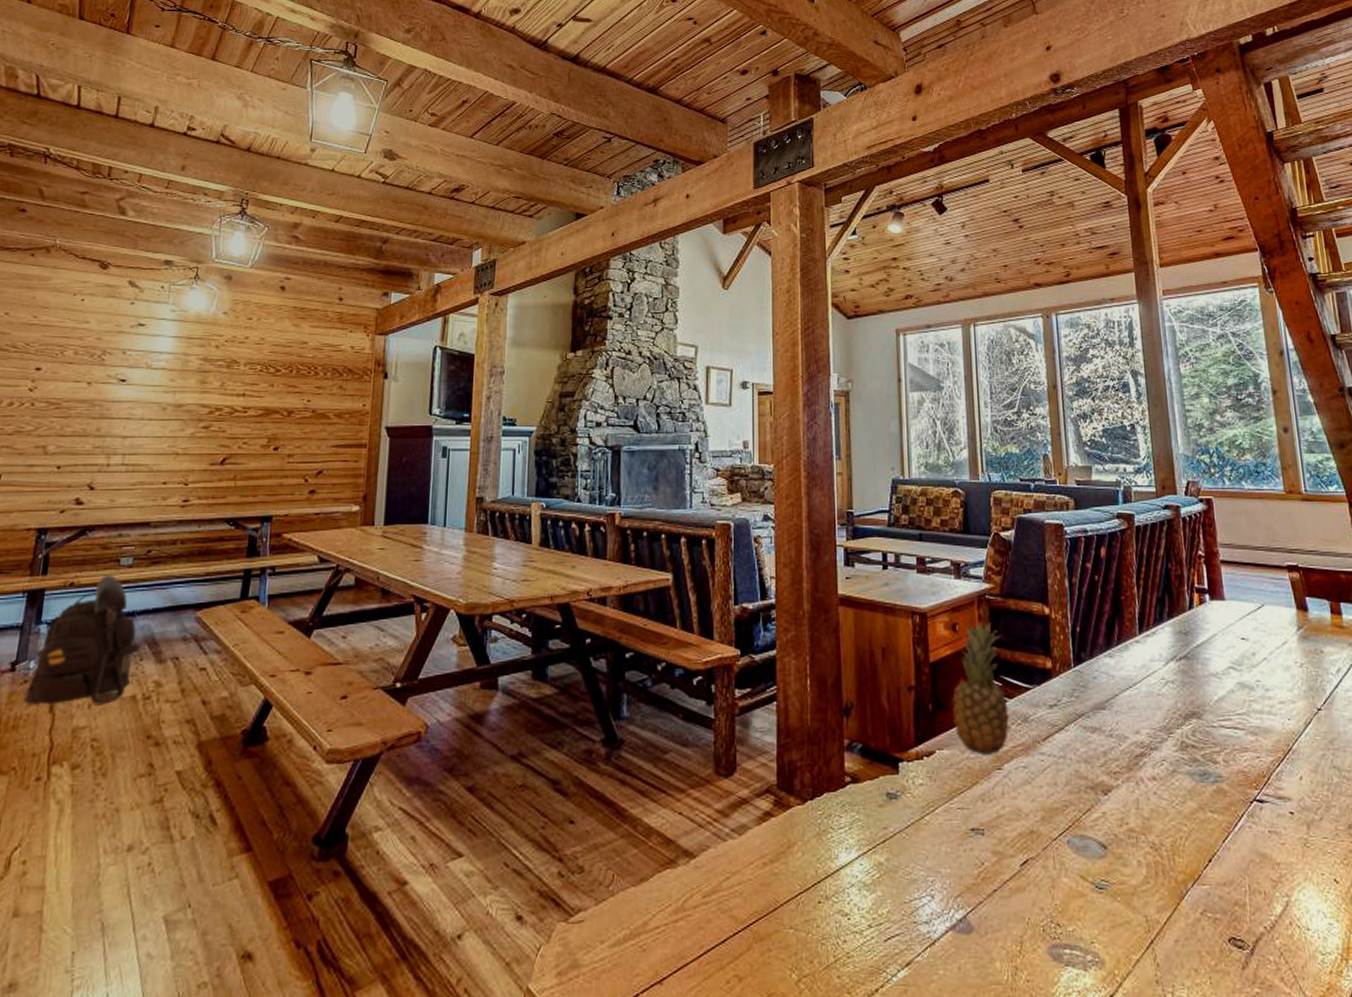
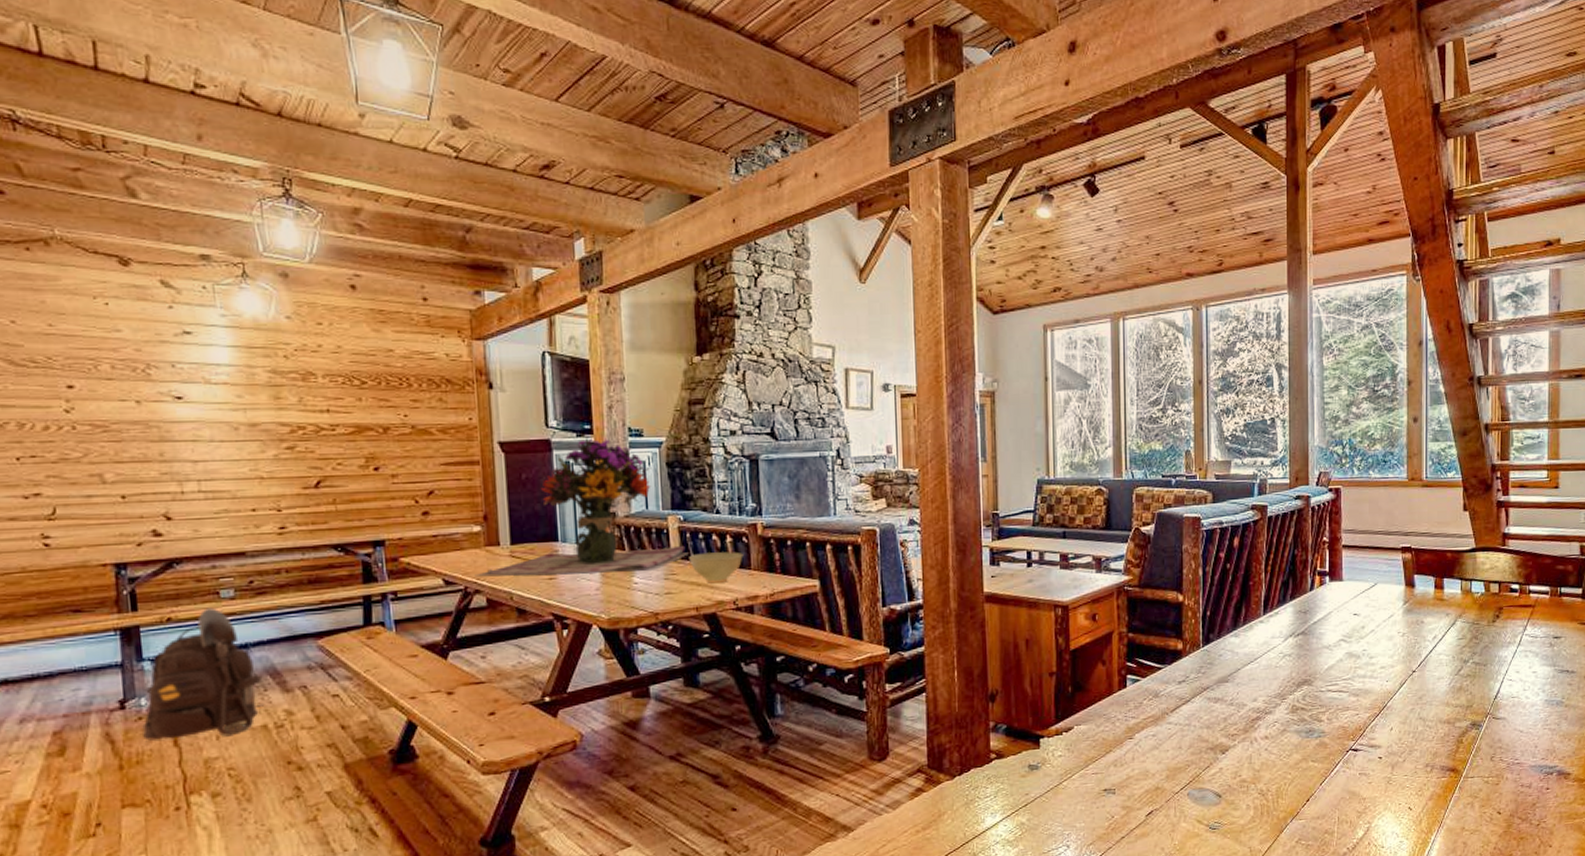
flower arrangement: none [347,423,550,558] -> present [475,435,690,577]
bowl: none [548,541,600,572] -> present [689,552,743,584]
fruit: present [952,623,1010,754] -> none [1090,611,1143,727]

